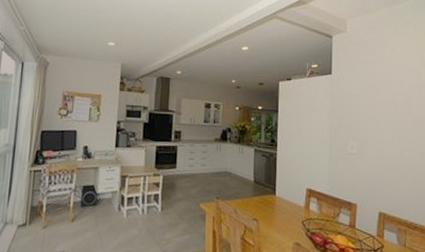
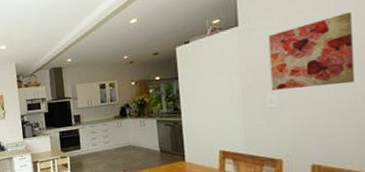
wall art: none [353,81,414,143] -> present [268,11,355,90]

